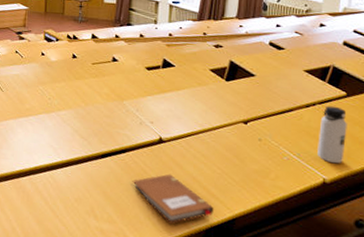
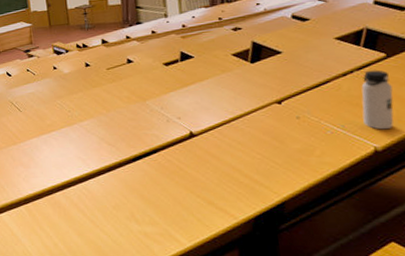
notebook: present [132,174,214,225] -> none [168,167,261,218]

